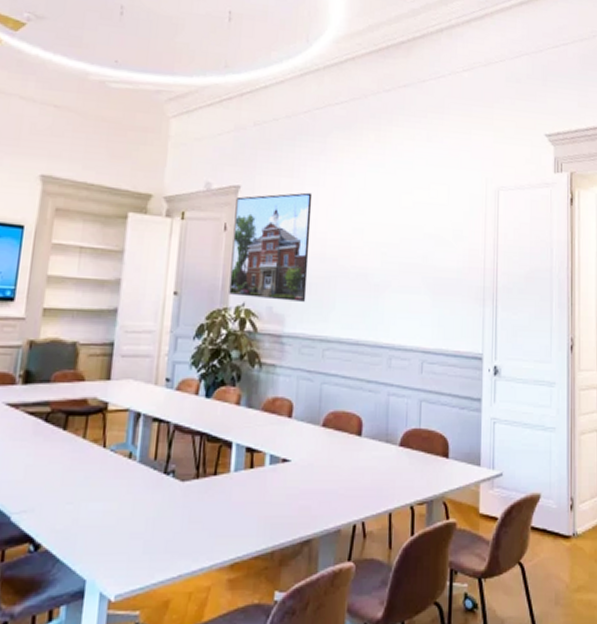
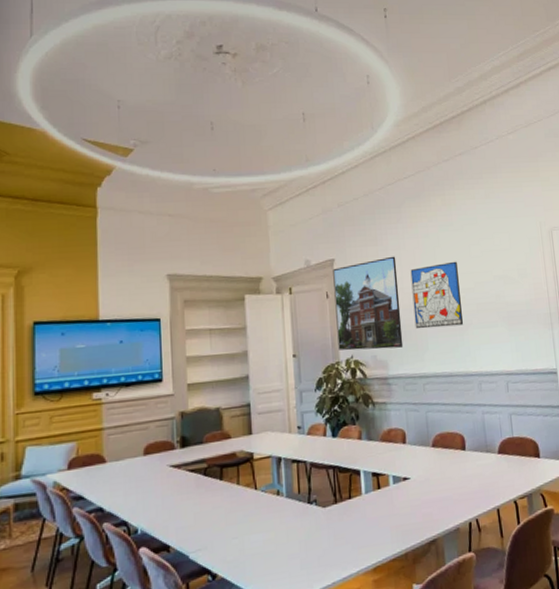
wall art: none [323,209,383,286] -> present [410,261,464,329]

